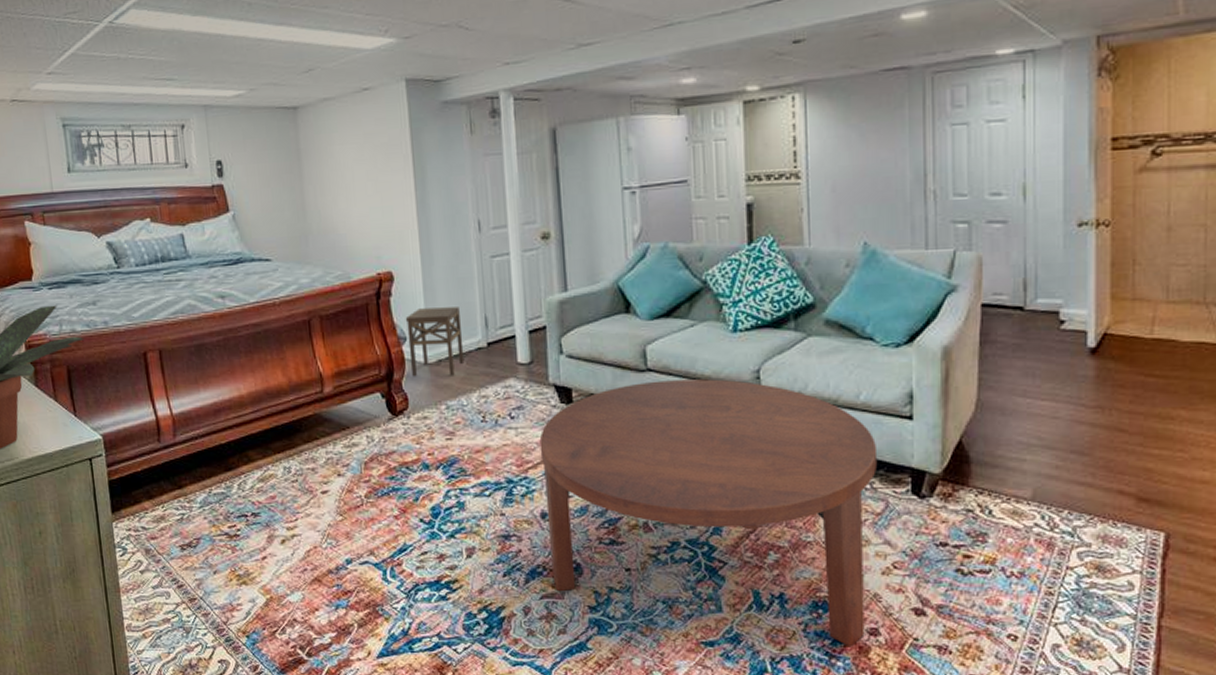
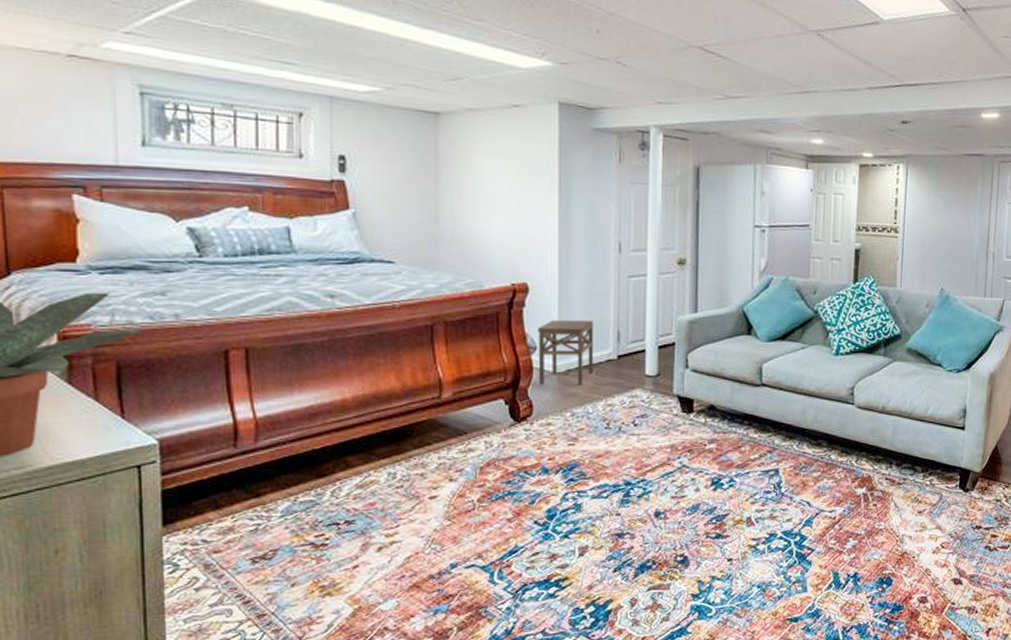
coffee table: present [539,379,878,647] -> none [659,394,938,614]

